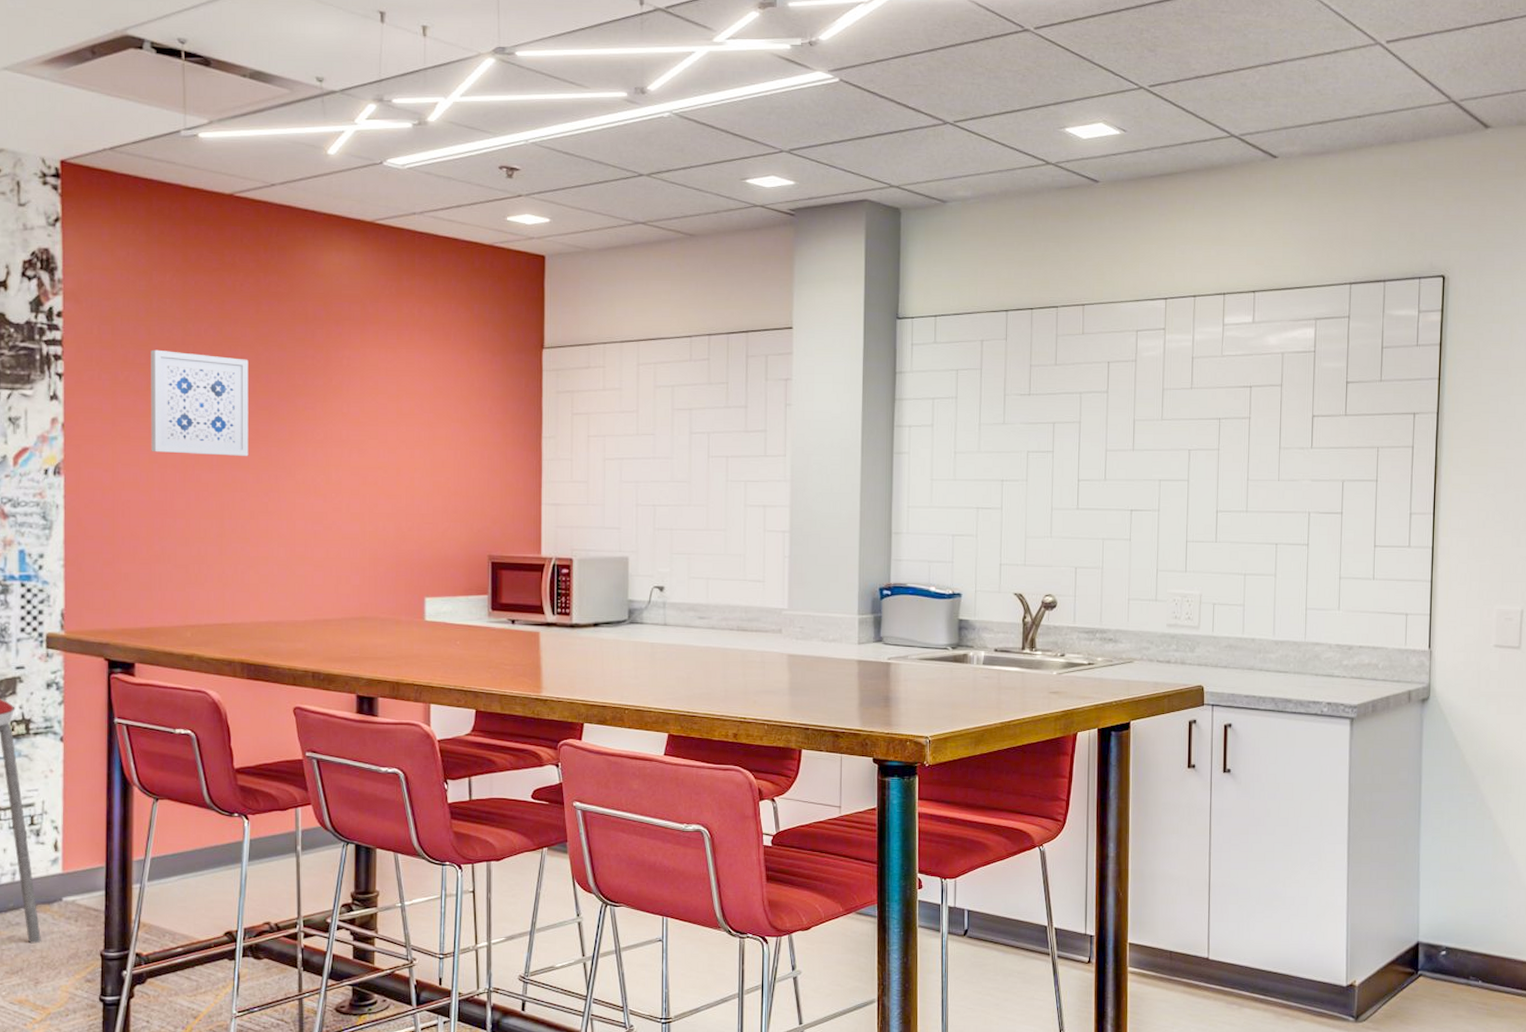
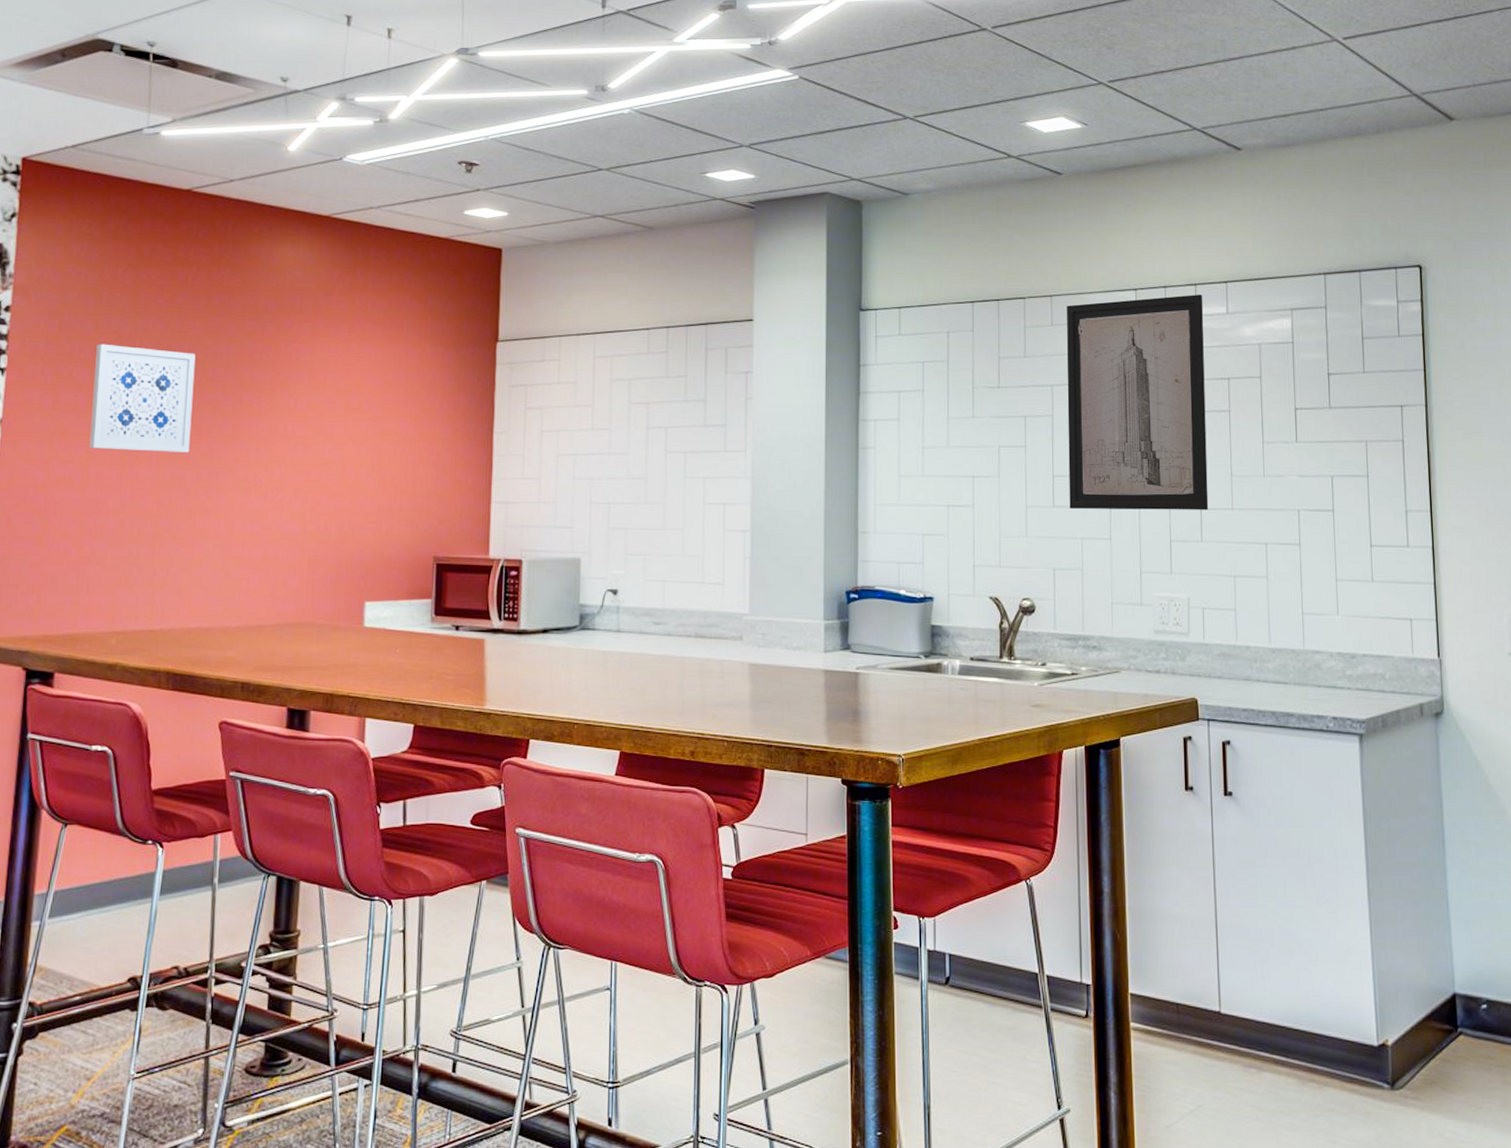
wall art: none [1093,304,1231,513] -> present [1066,295,1209,510]

